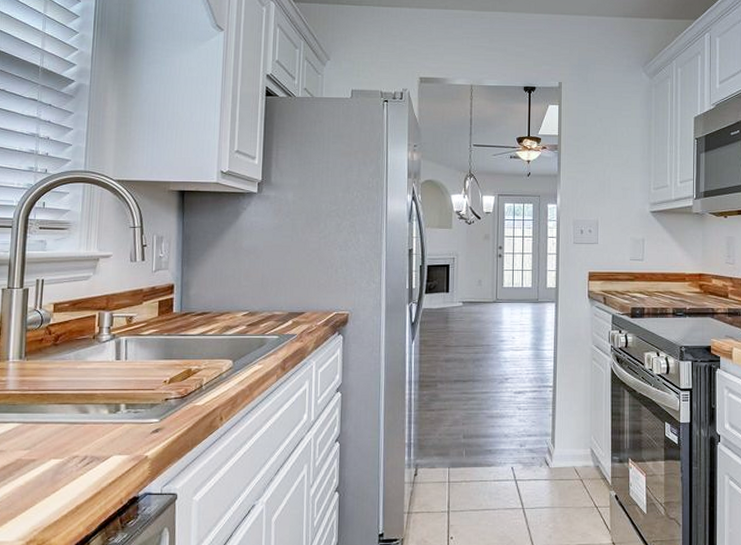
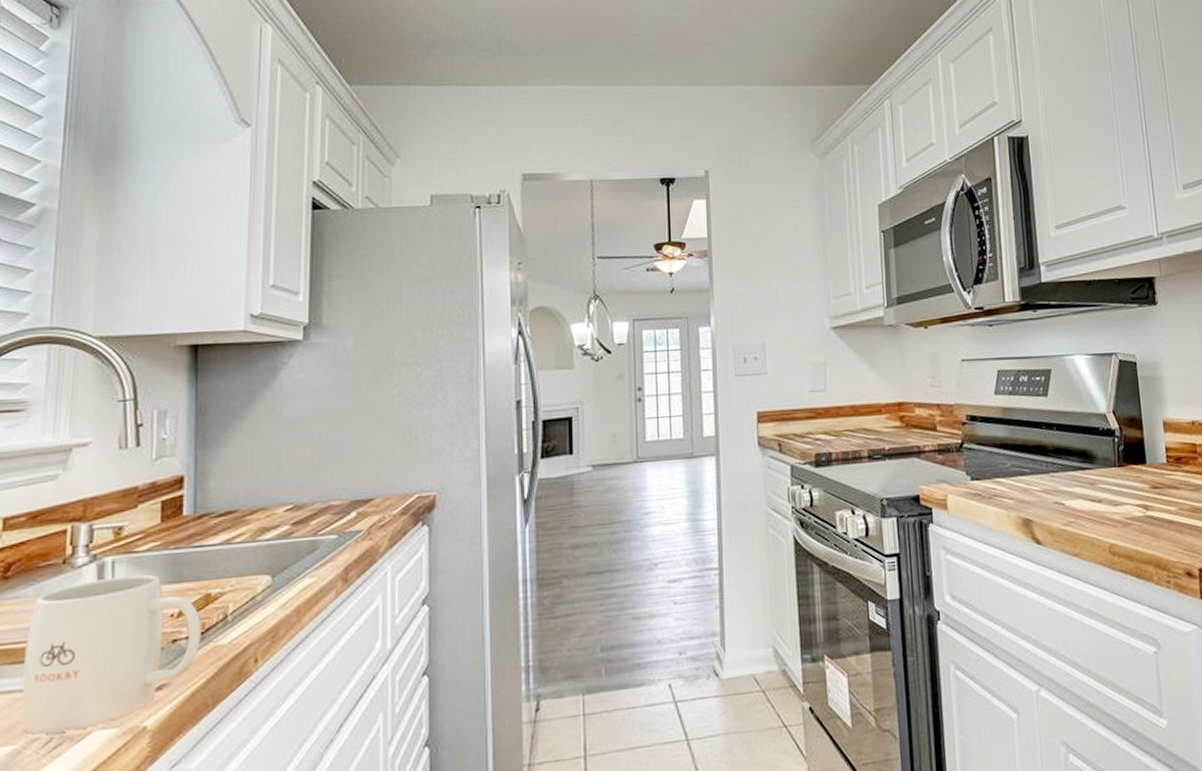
mug: none [66,351,185,454] -> present [22,574,201,735]

